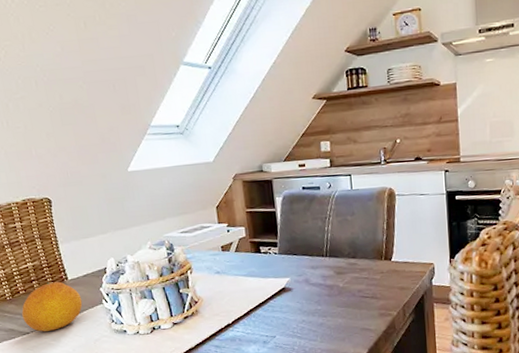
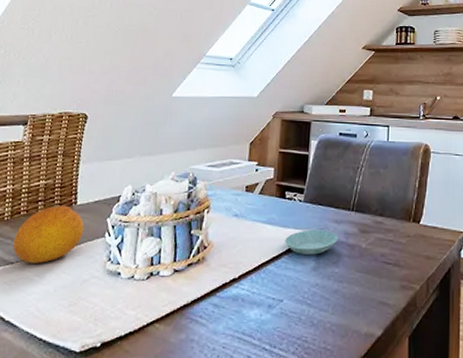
saucer: none [267,276,317,299] -> present [285,230,338,255]

